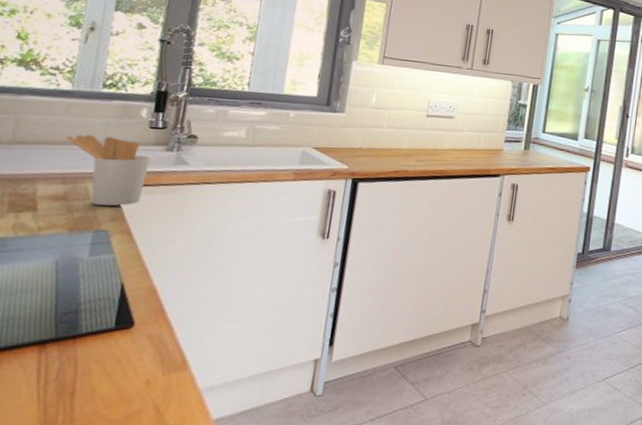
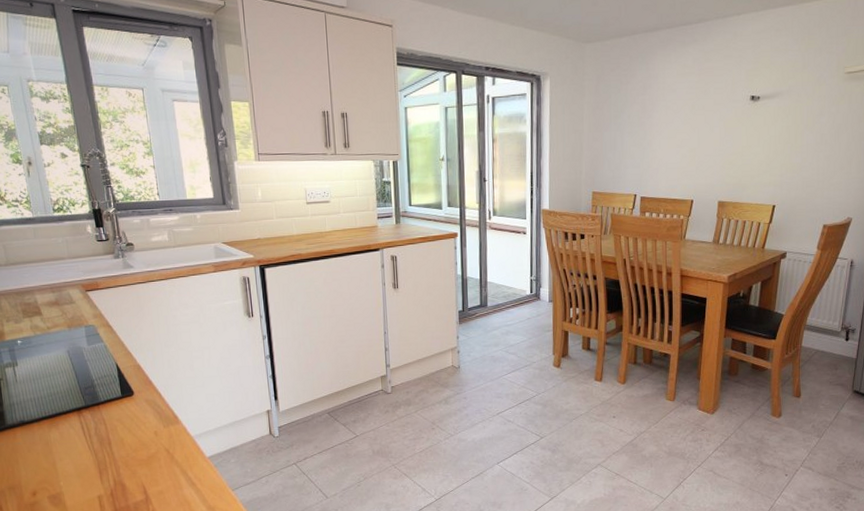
utensil holder: present [66,134,151,206] -> none [42,252,108,306]

